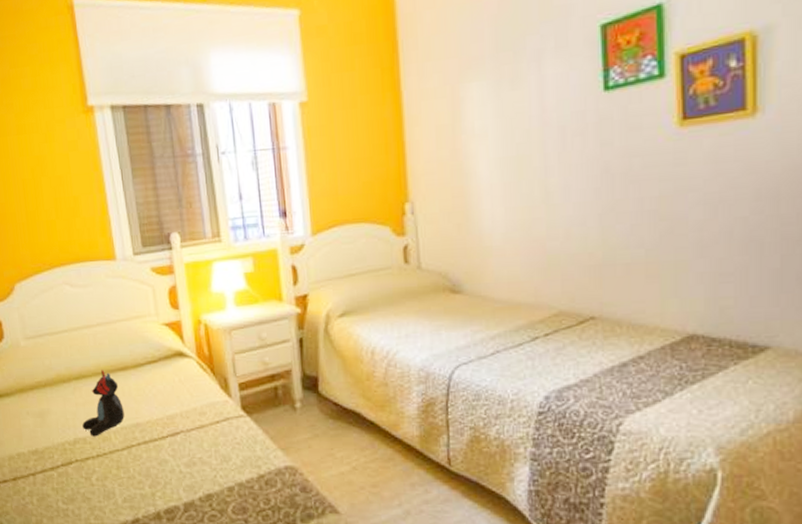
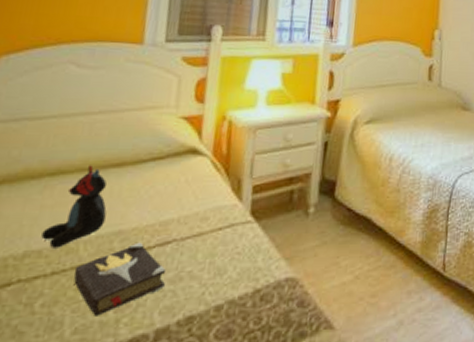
hardback book: none [112,433,183,490] -> present [73,242,165,316]

